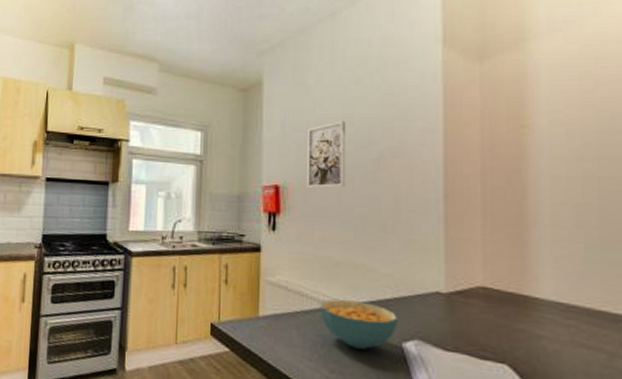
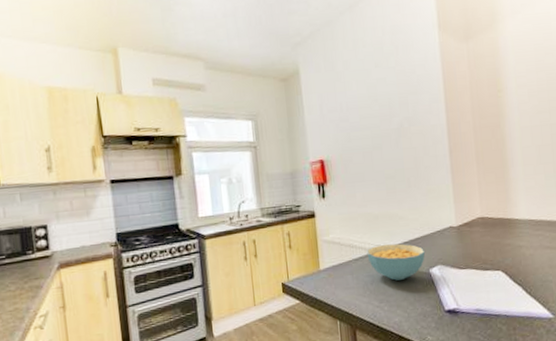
wall art: present [307,121,347,188] -> none [342,99,377,158]

